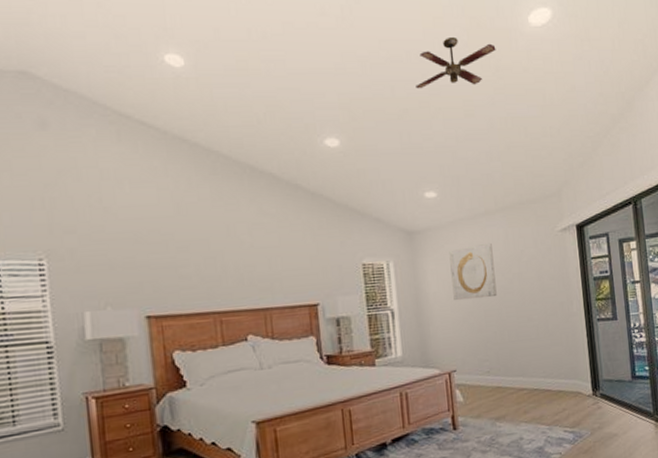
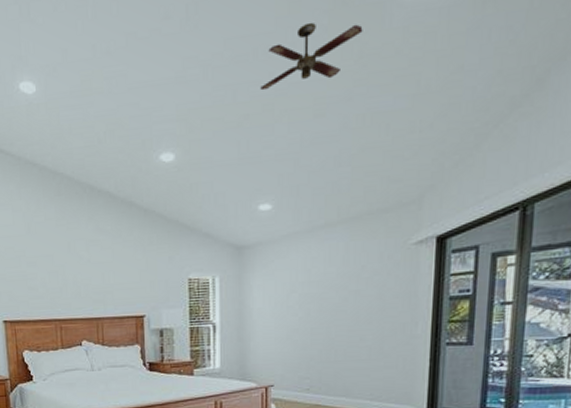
wall art: present [449,242,497,301] -> none [279,257,328,318]

